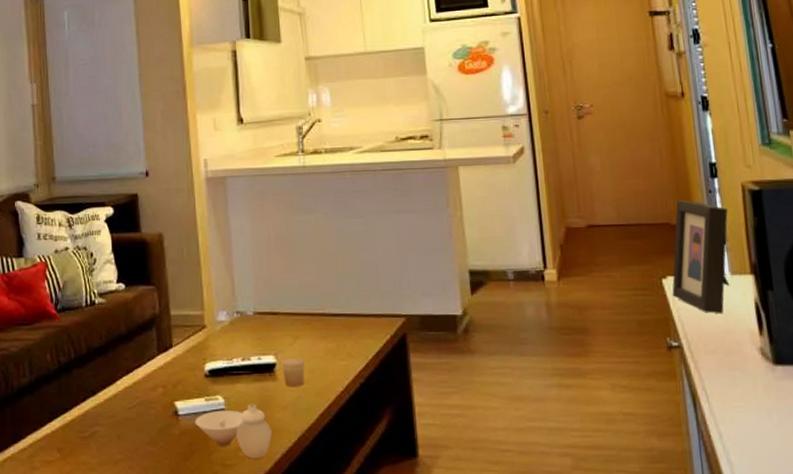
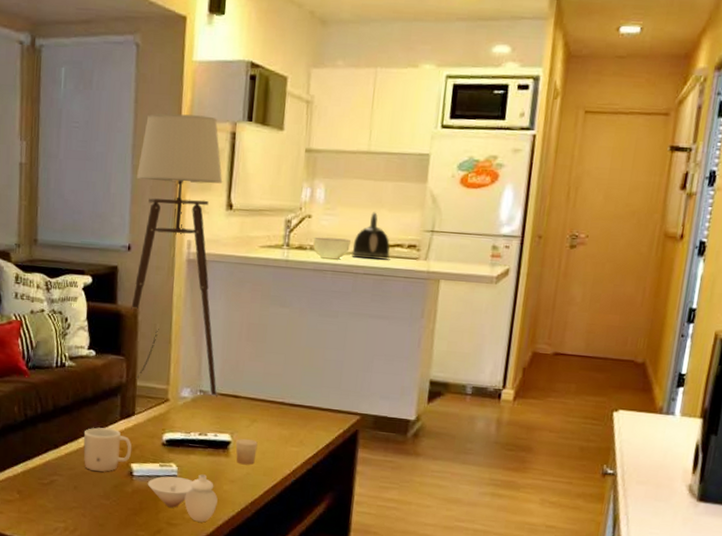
mug: none [121,366,174,416] -> present [83,427,132,472]
floor lamp: none [146,38,255,317] -> present [131,113,223,398]
bowl: none [326,138,364,160] -> present [312,237,351,260]
kettle: none [366,108,404,155] -> present [351,212,390,261]
picture frame: present [672,200,730,314] -> none [619,340,695,451]

